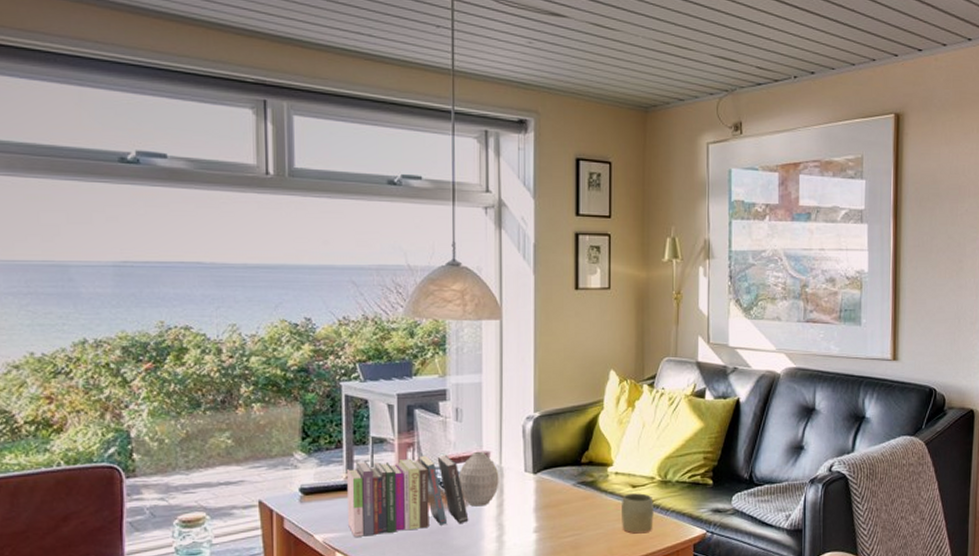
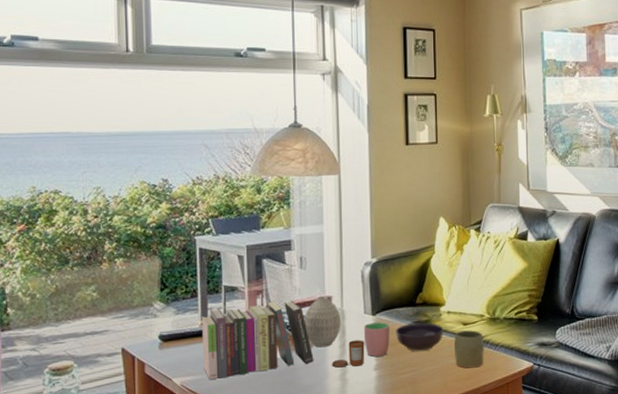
candle: none [488,500,524,529] -> present [332,340,365,368]
cup: none [523,481,552,518] -> present [363,322,390,357]
bowl: none [559,483,611,515] -> present [396,322,444,352]

